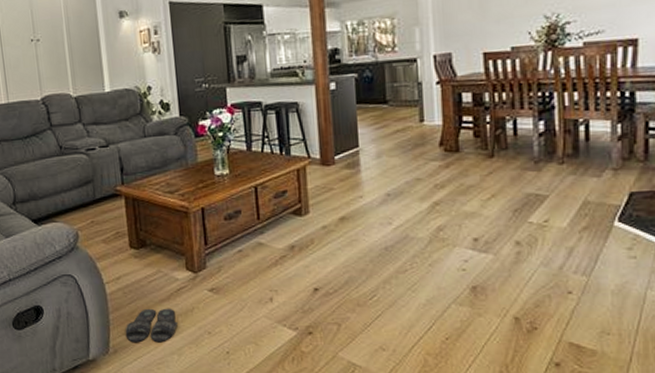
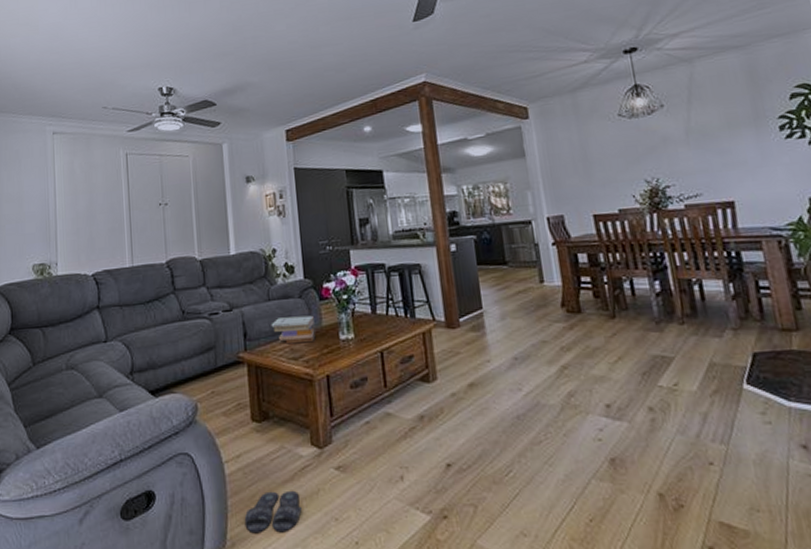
books: none [147,152,191,179] -> present [271,315,316,345]

